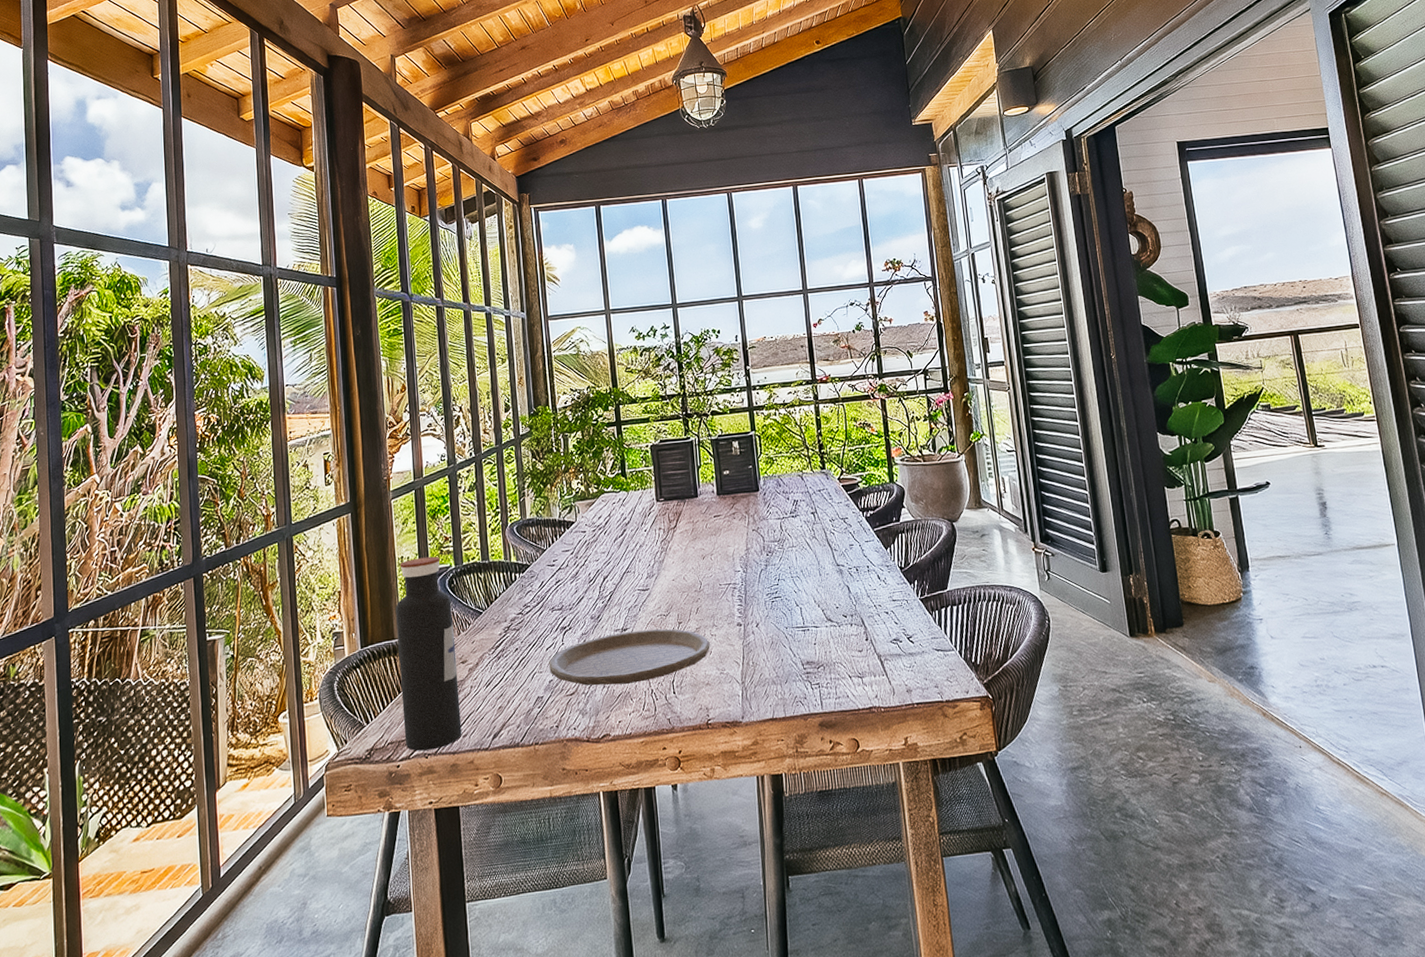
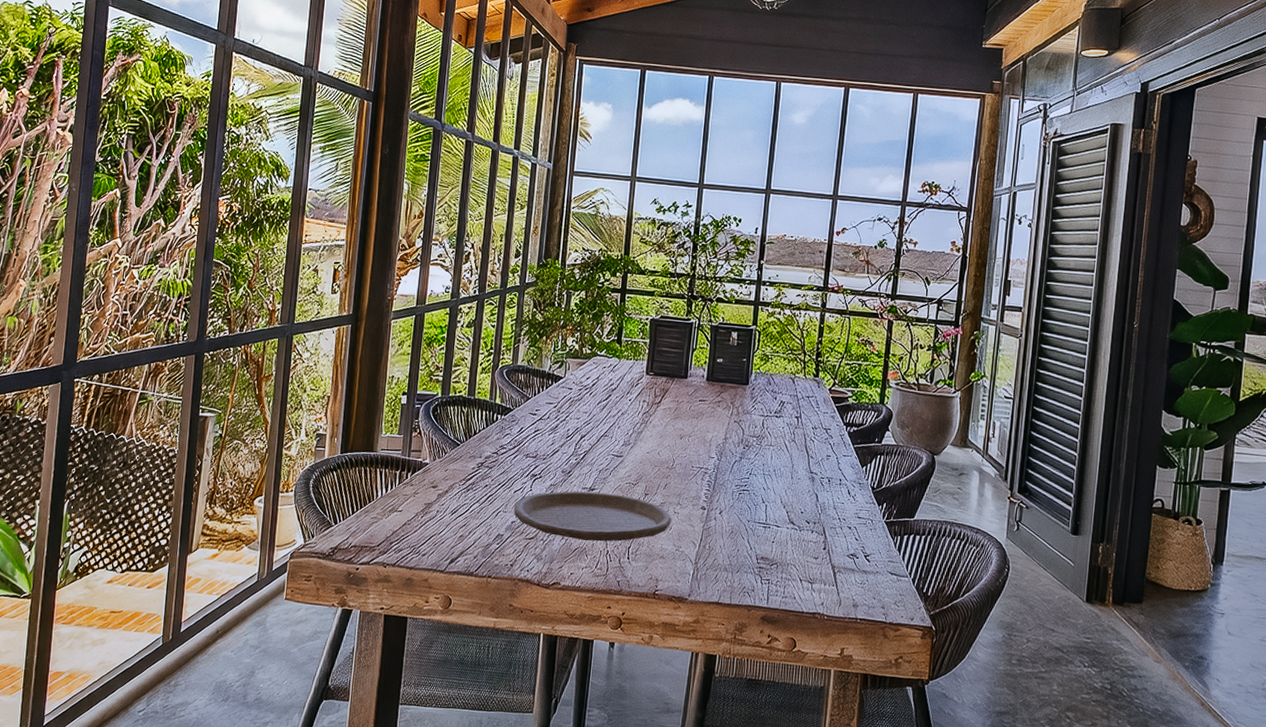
water bottle: present [395,556,462,751] -> none [367,380,433,561]

